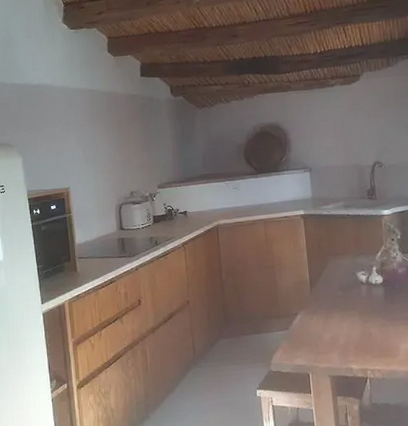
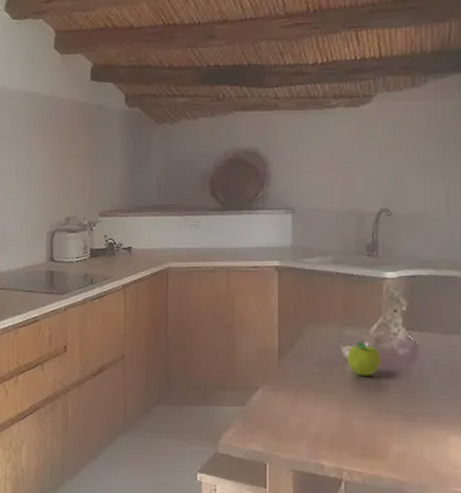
fruit: none [361,267,387,294] -> present [347,342,381,376]

